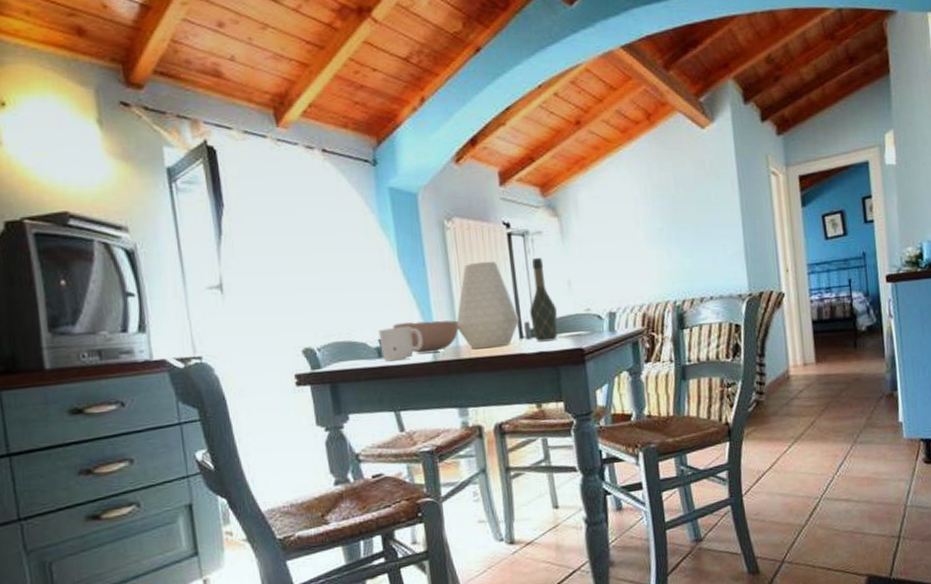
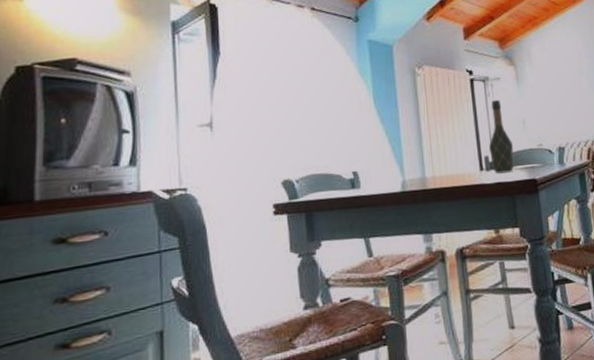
mug: present [378,327,423,361] -> none [353,160,393,191]
bowl: present [392,320,458,354] -> none [366,154,425,184]
vase: present [456,261,520,350] -> none [423,103,480,181]

